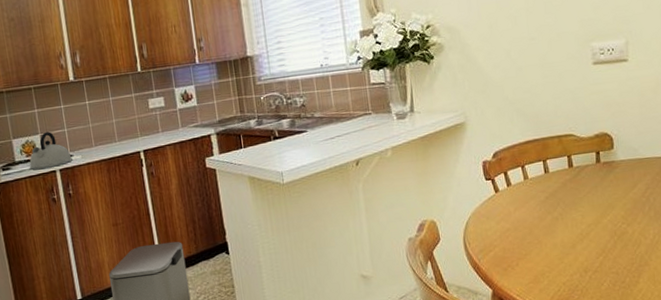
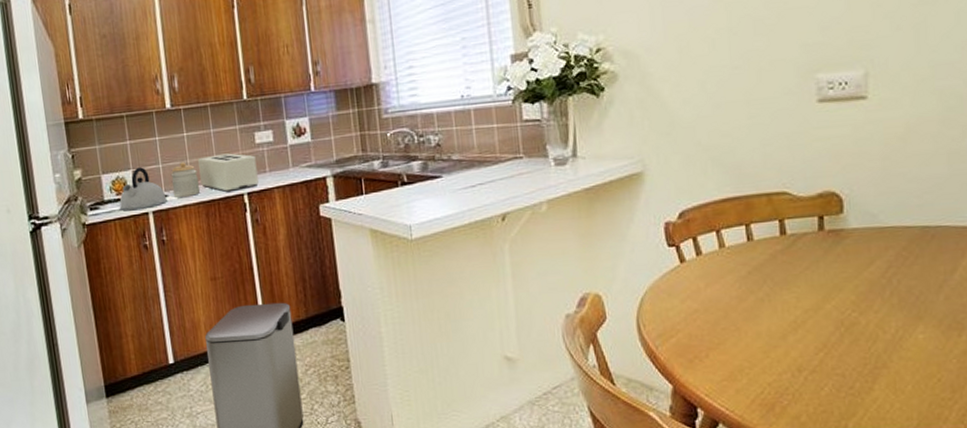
jar: none [75,126,102,157] -> present [170,162,201,198]
toaster: none [99,117,153,151] -> present [198,153,259,193]

